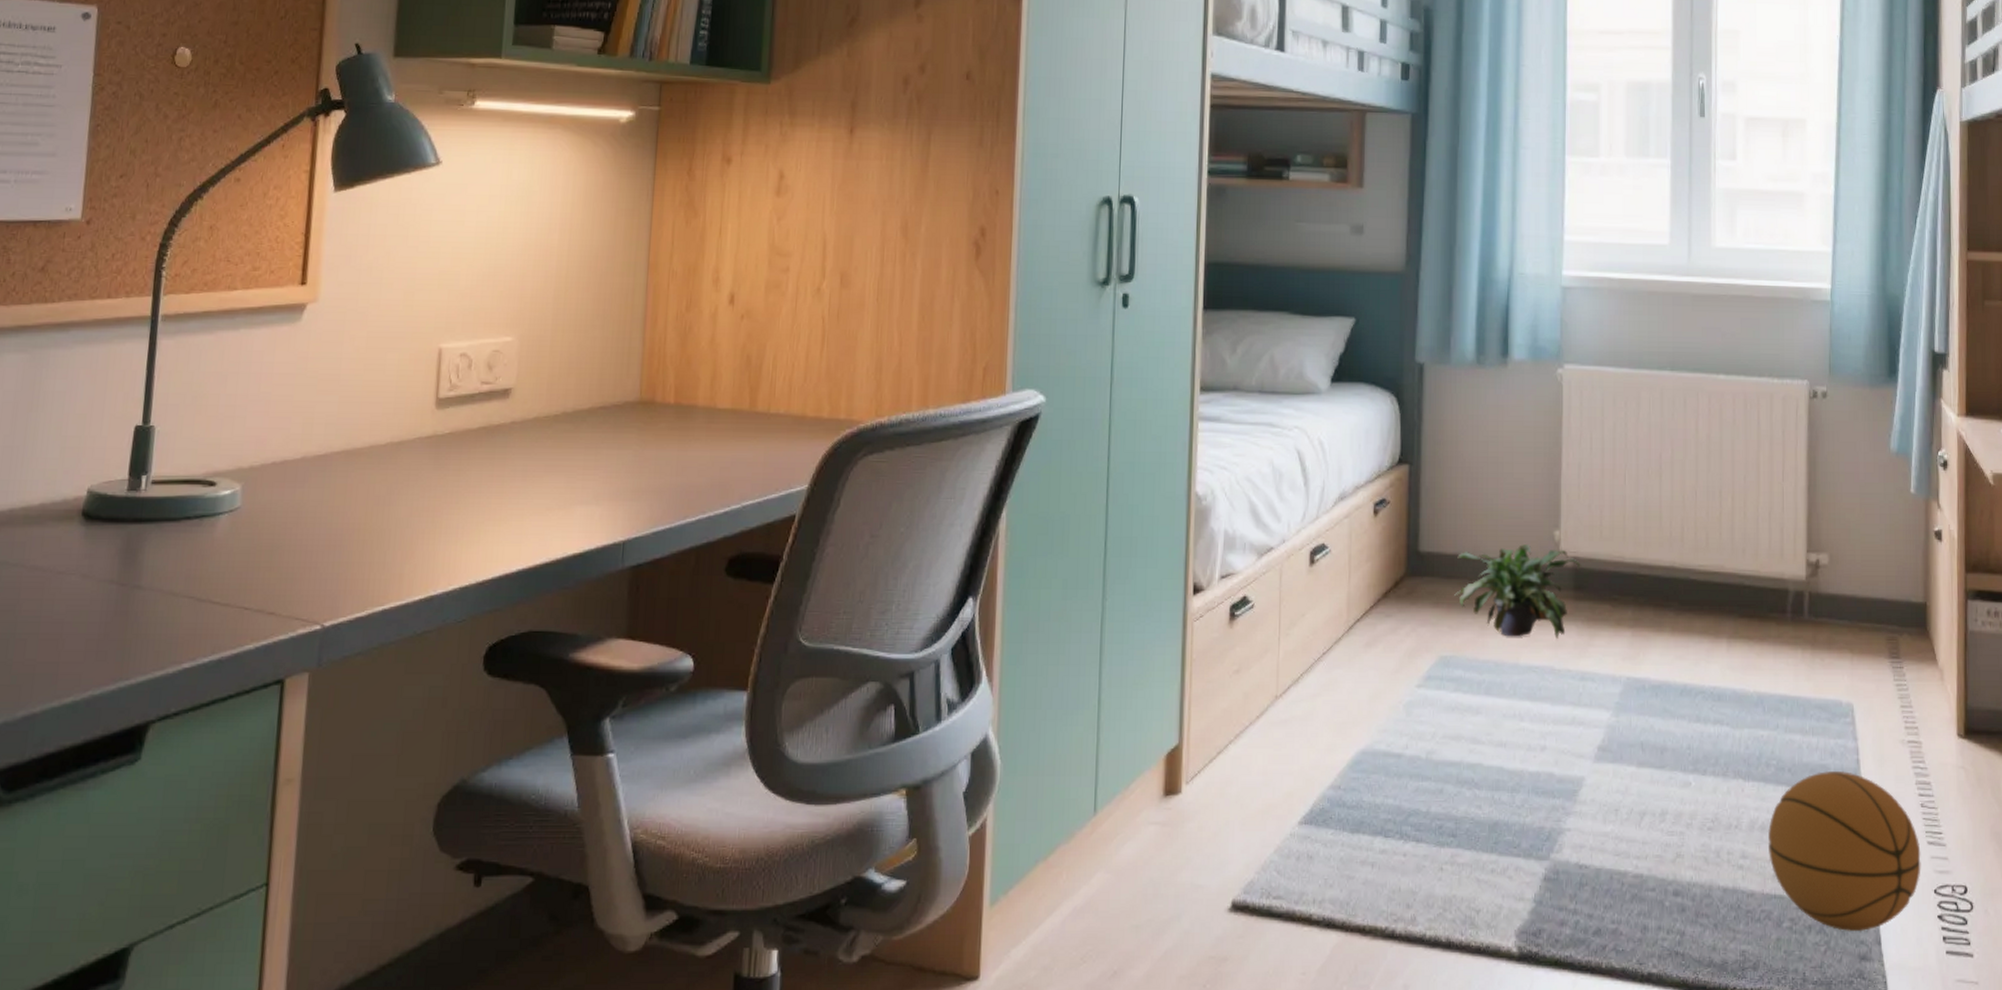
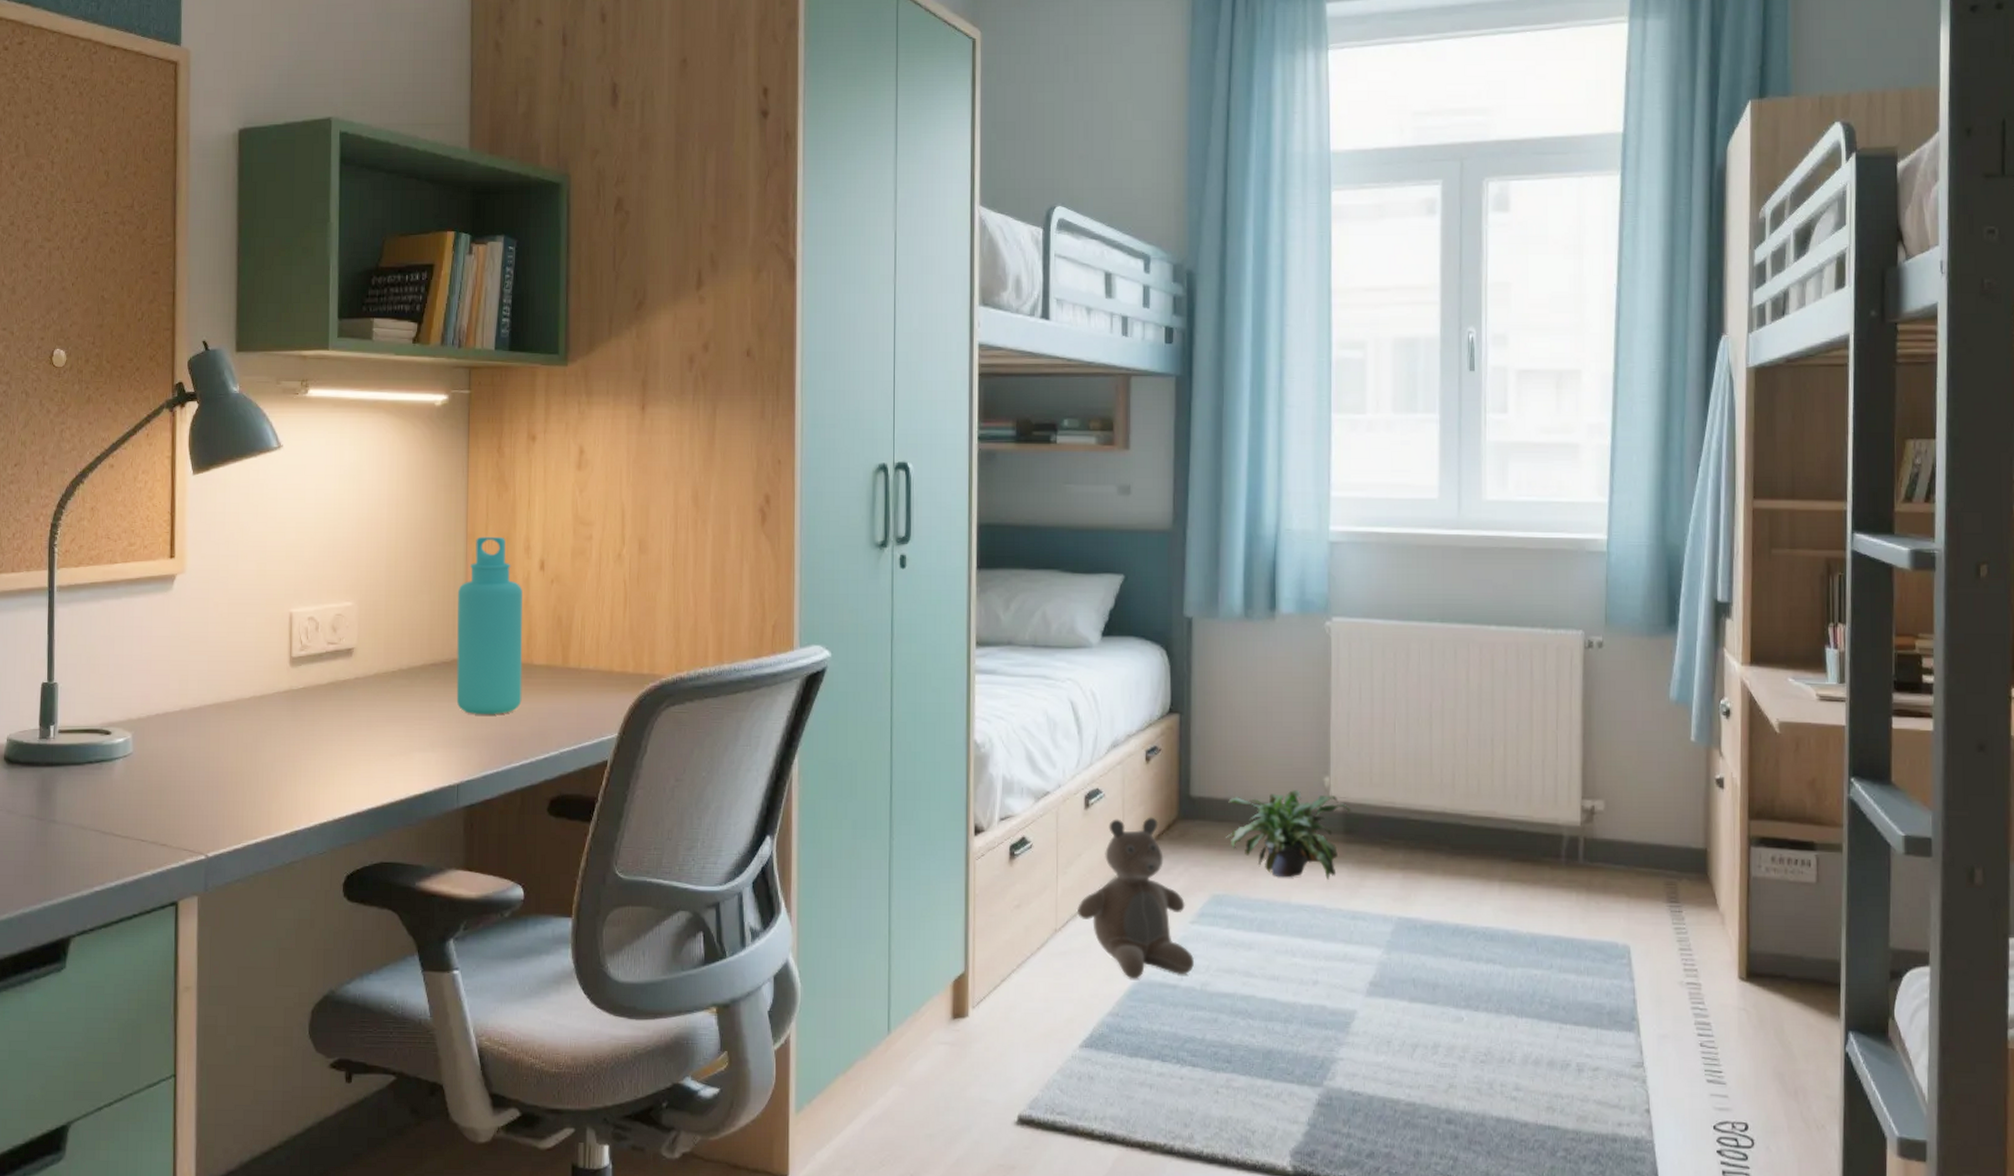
water bottle: none [627,266,708,463] -> present [456,536,523,714]
stuffed animal: none [1300,573,1420,749] -> present [1078,817,1194,979]
basketball: present [1768,771,1921,932] -> none [1542,1010,1700,1163]

